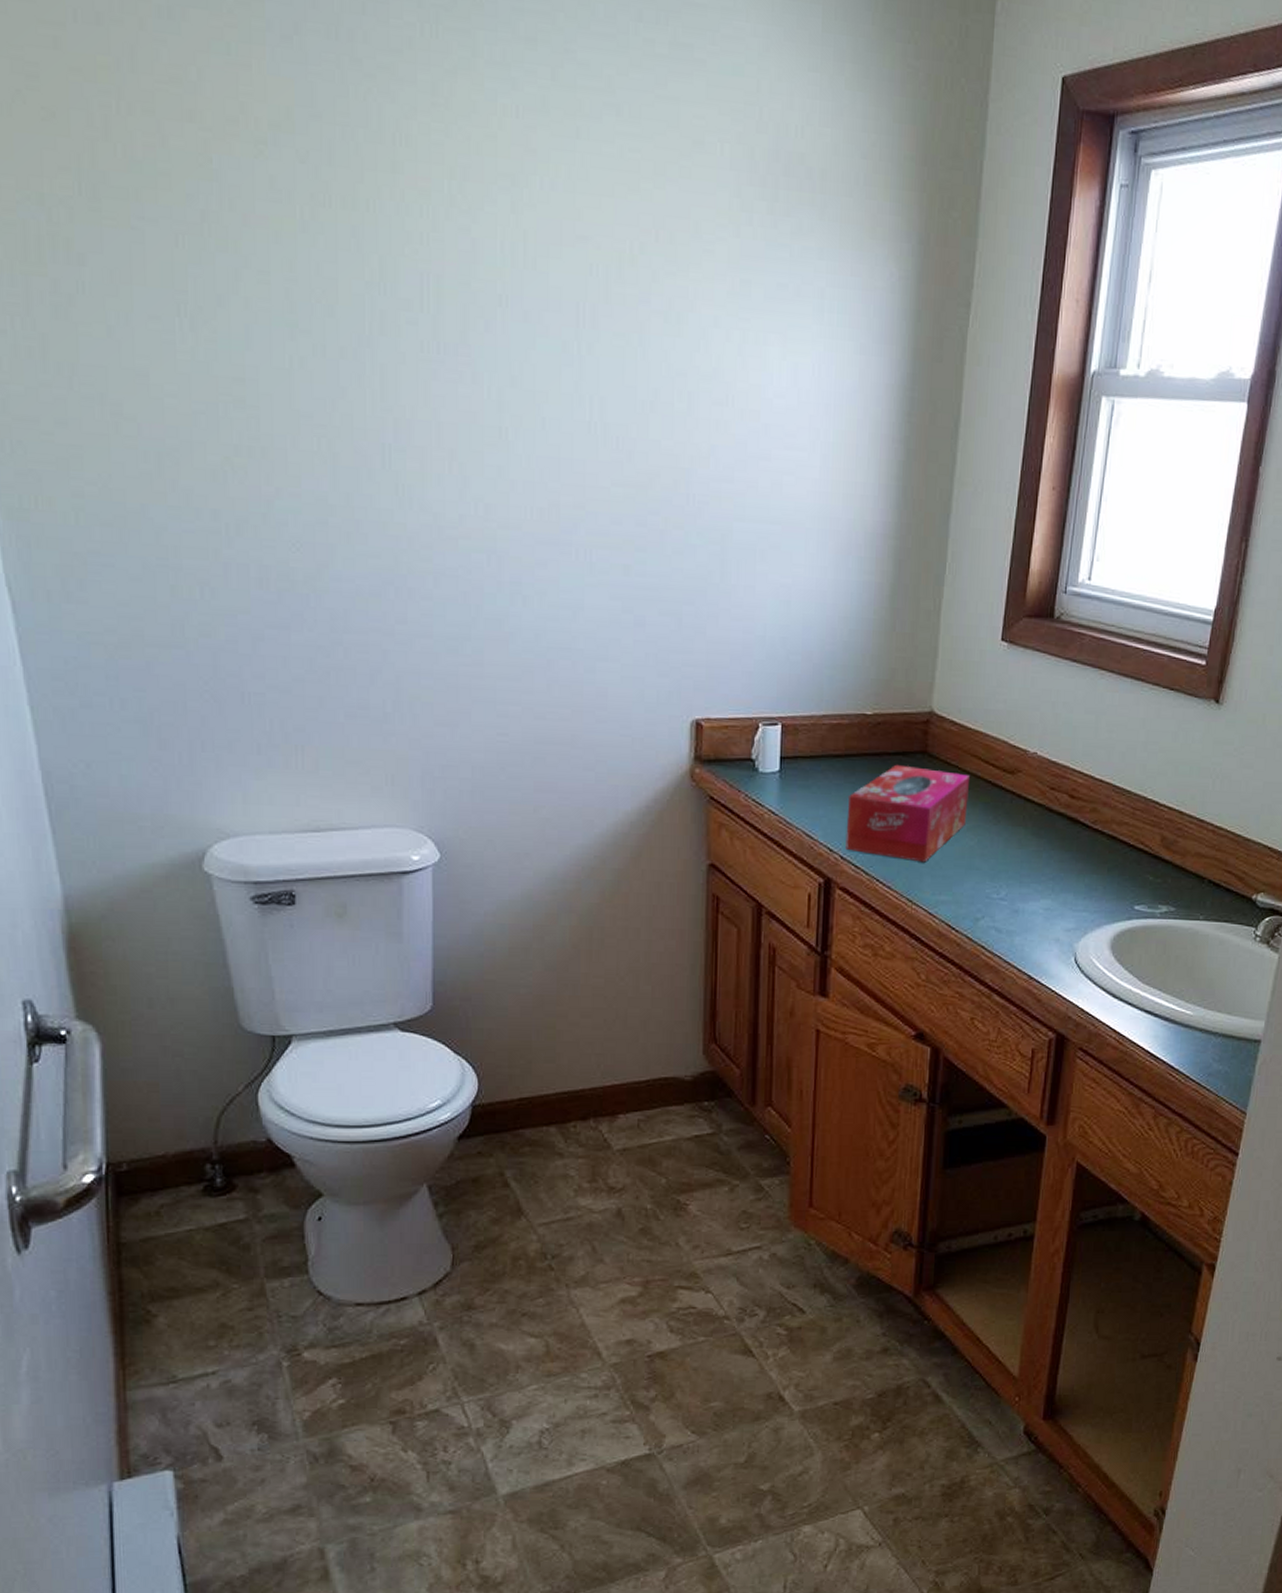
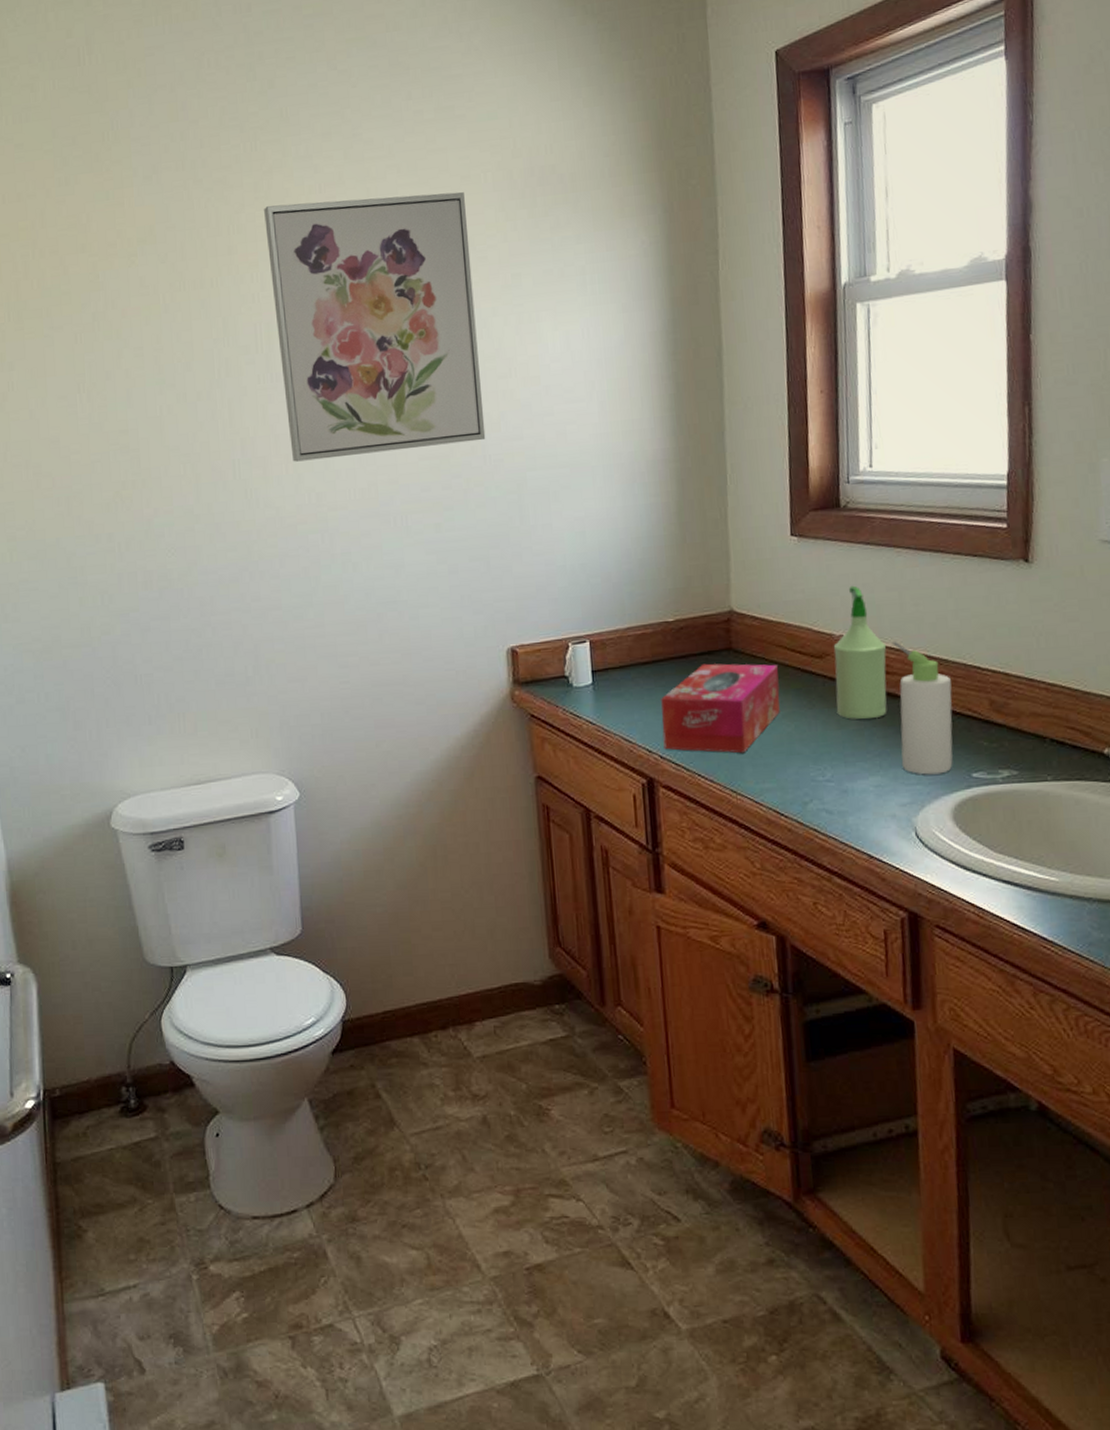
wall art: none [443,118,696,476] -> present [264,192,486,462]
spray bottle: none [1019,702,1077,841] -> present [833,585,887,719]
bottle: none [1072,765,1130,903] -> present [892,640,953,775]

